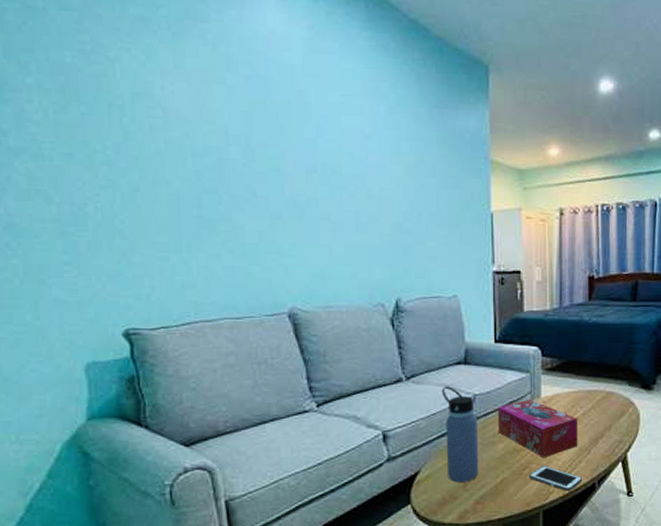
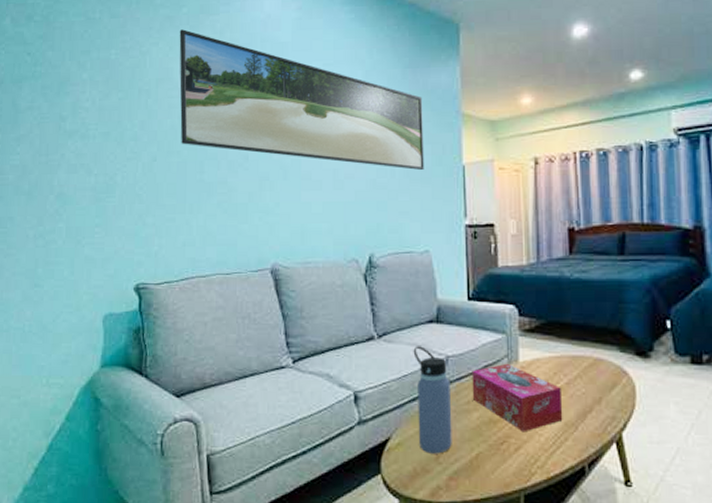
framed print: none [158,35,452,215] -> present [179,29,424,170]
cell phone: present [529,466,583,491] -> none [508,441,570,474]

